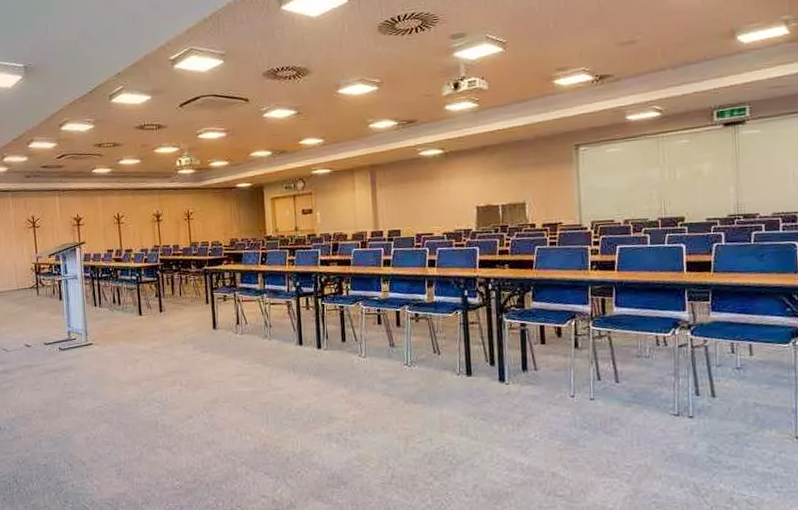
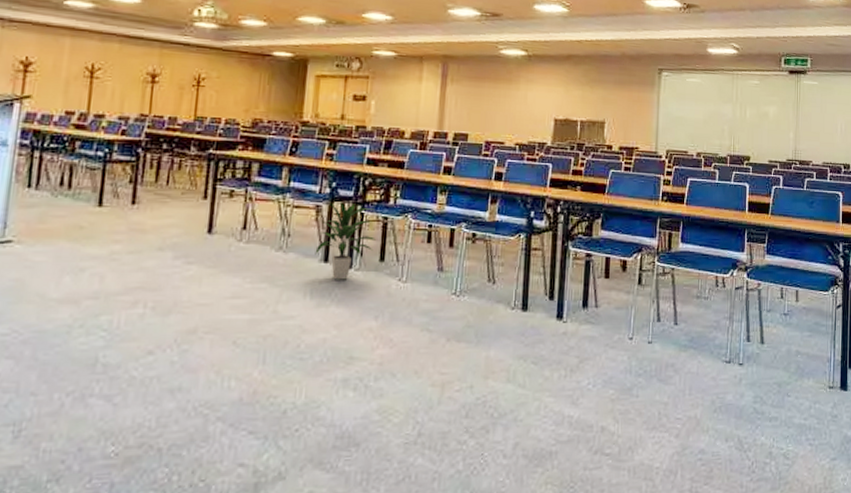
indoor plant: none [291,297,337,359] -> present [315,202,377,280]

